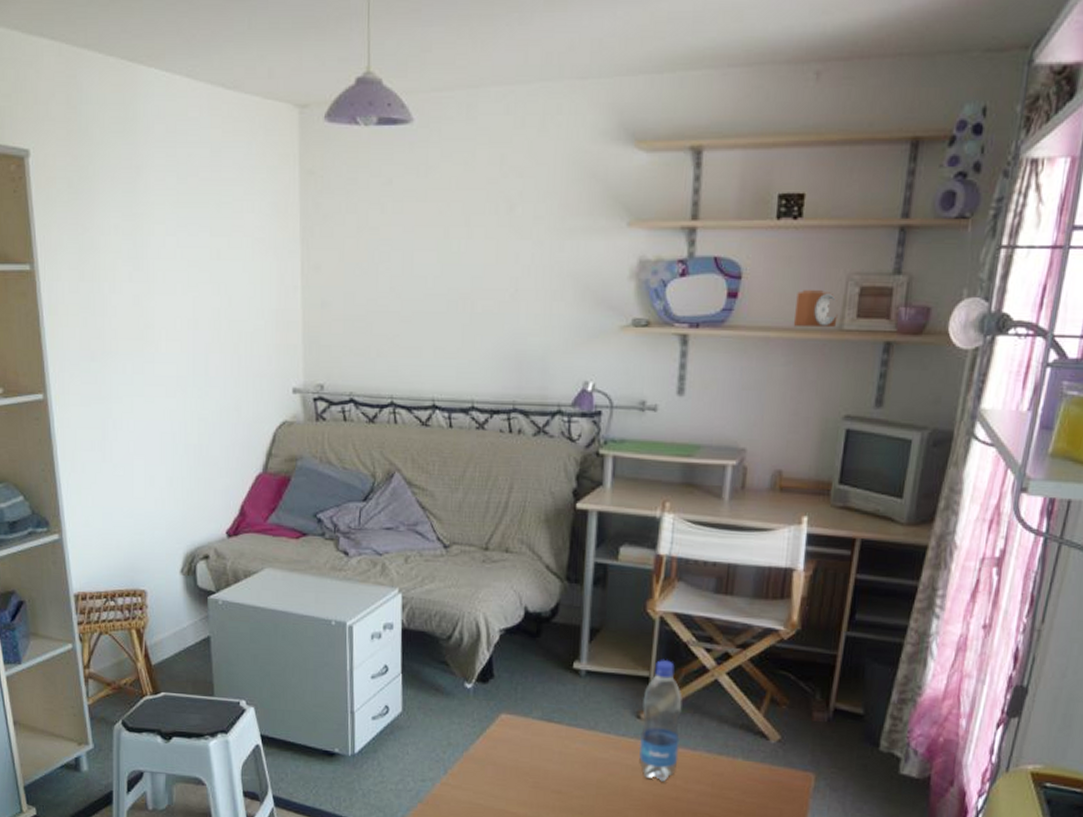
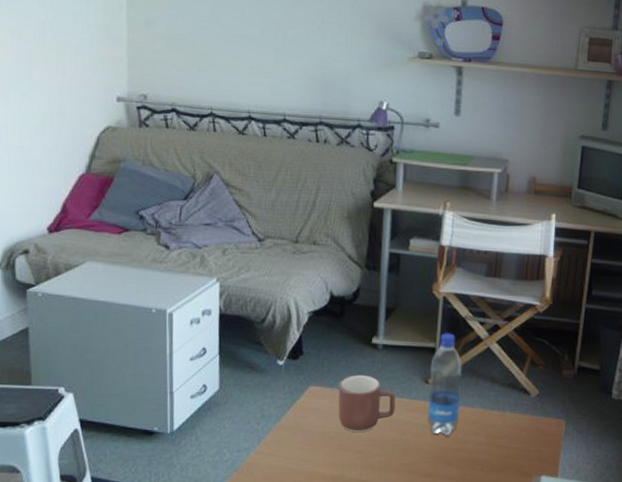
mug: none [533,703,601,771] -> present [338,374,396,433]
alarm clock: present [793,290,838,328] -> none [541,37,574,68]

